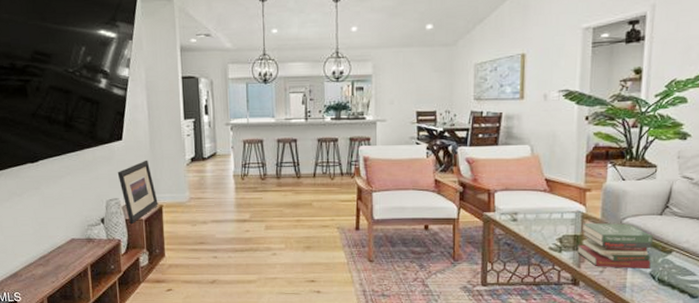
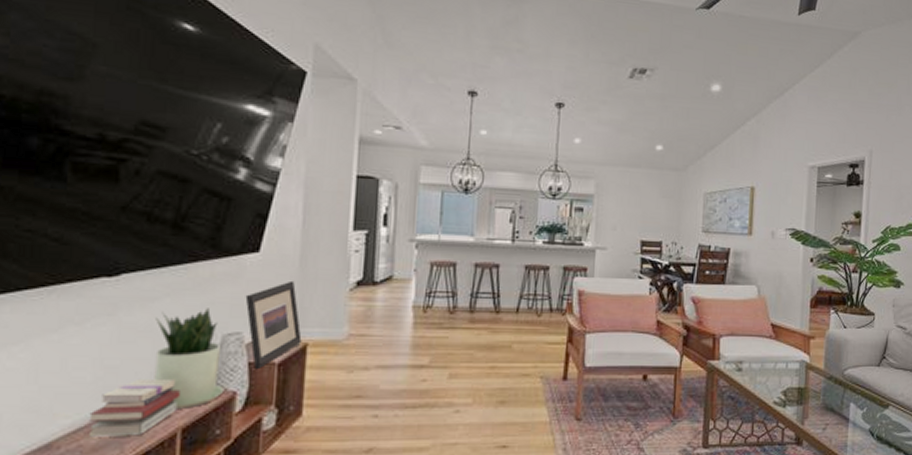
books: none [35,231,86,269] -> present [88,378,180,437]
planter: none [64,182,112,251] -> present [154,308,223,409]
books: present [577,223,653,268] -> none [801,375,872,425]

